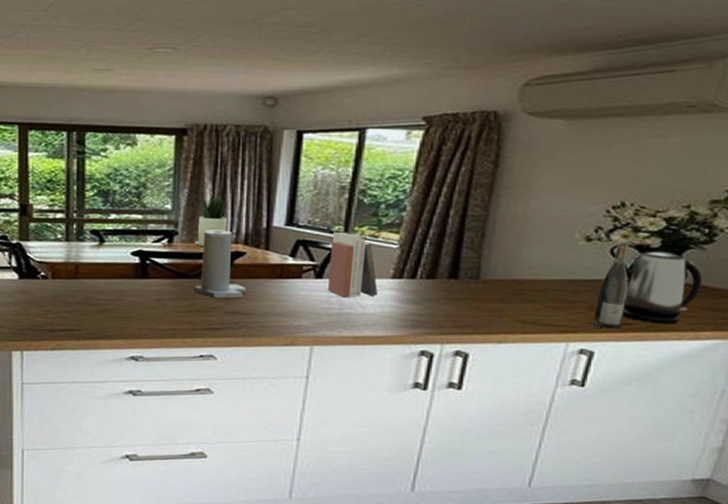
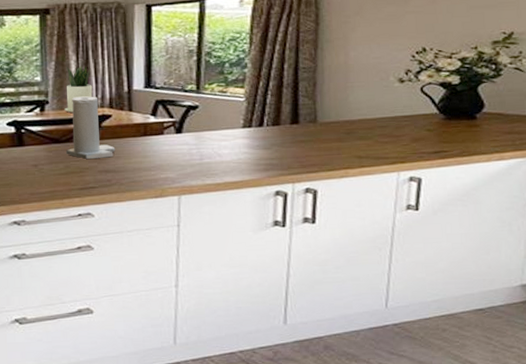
books: present [328,231,378,298] -> none [186,90,233,149]
wine bottle: present [592,242,629,329] -> none [416,81,441,157]
kettle: present [622,251,703,325] -> none [438,86,498,149]

